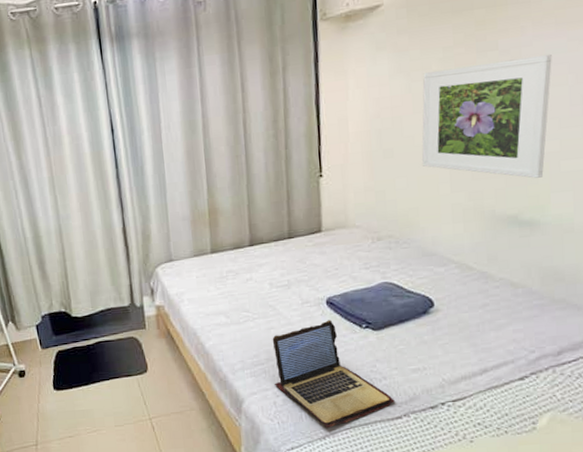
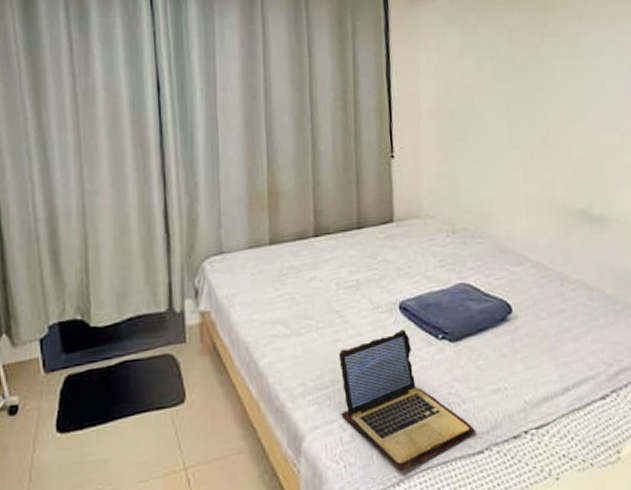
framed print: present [421,54,552,178] -> none [491,44,608,171]

